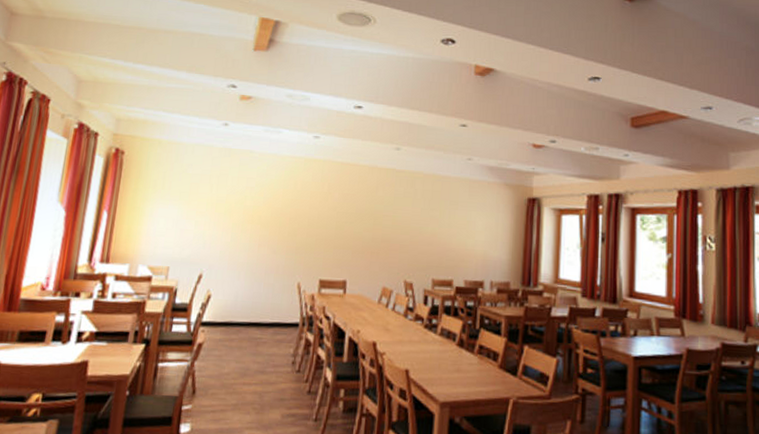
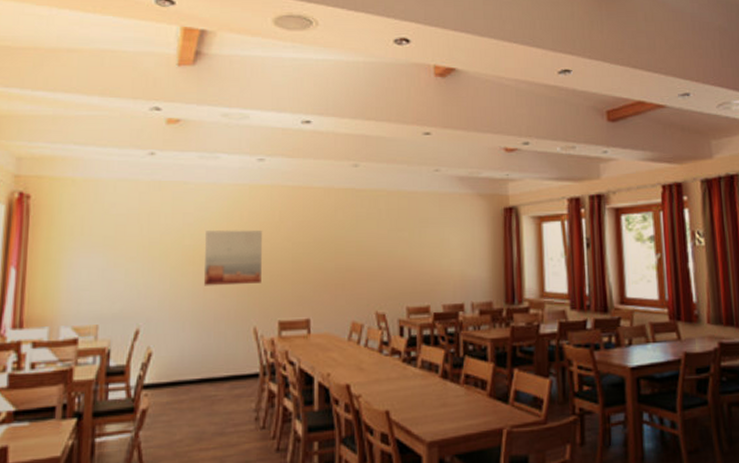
wall art: none [258,195,312,245] -> present [203,230,262,286]

